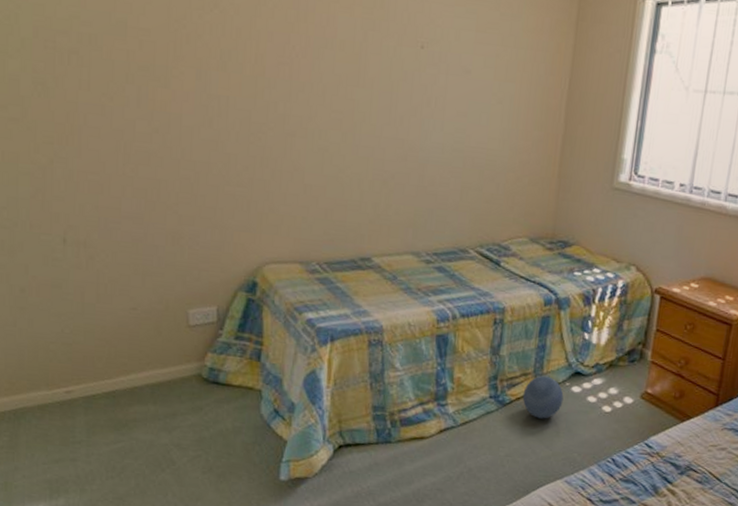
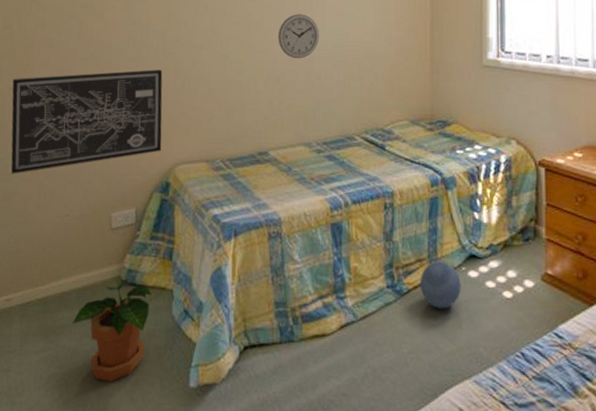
wall art: none [52,148,248,260] -> present [11,69,163,174]
potted plant: none [146,377,237,474] -> present [71,279,152,382]
wall clock: none [388,108,437,161] -> present [278,14,320,59]

